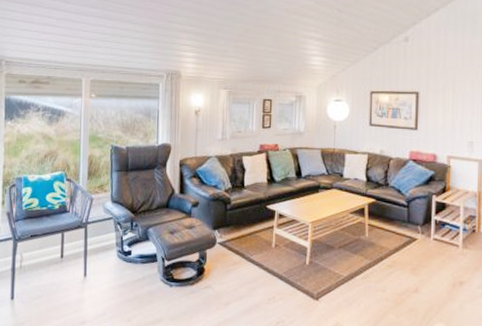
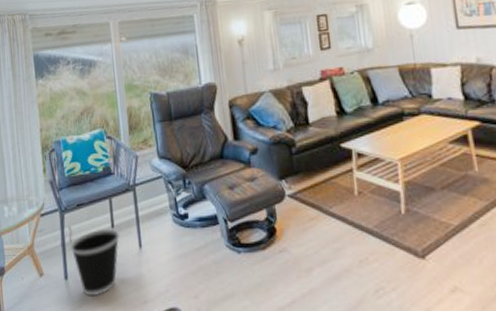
wastebasket: none [19,258,67,315] -> present [69,229,120,296]

